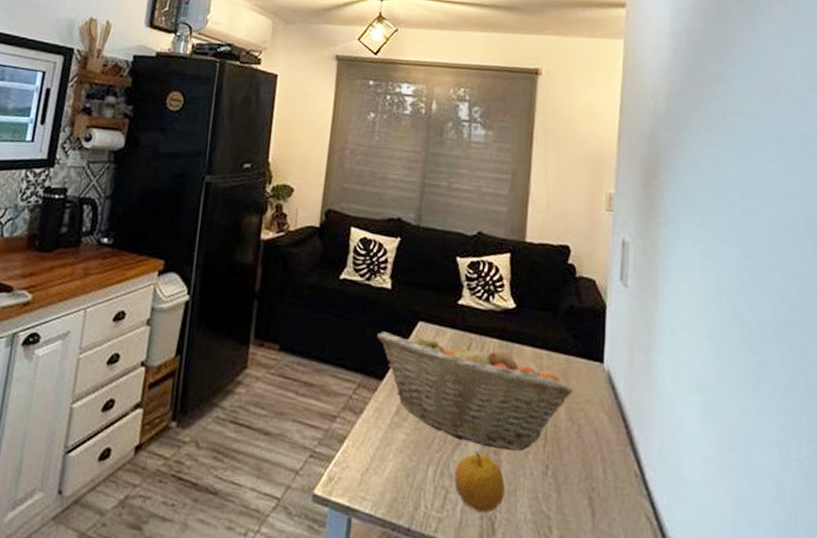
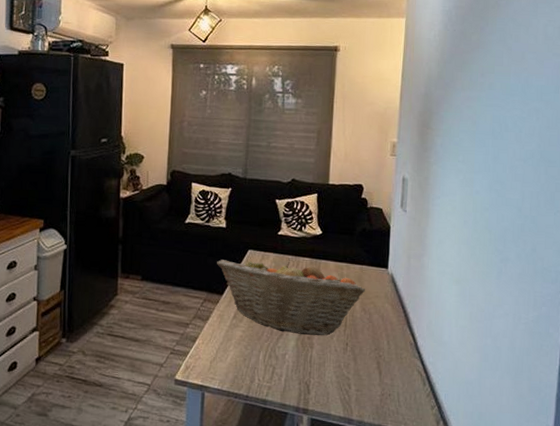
fruit: present [454,450,505,513] -> none [279,338,316,380]

